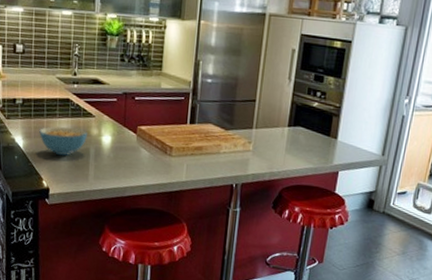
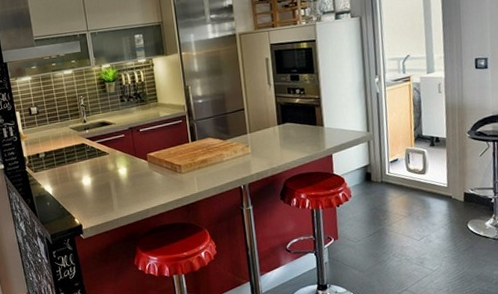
cereal bowl: present [39,126,87,156] -> none [64,166,106,194]

